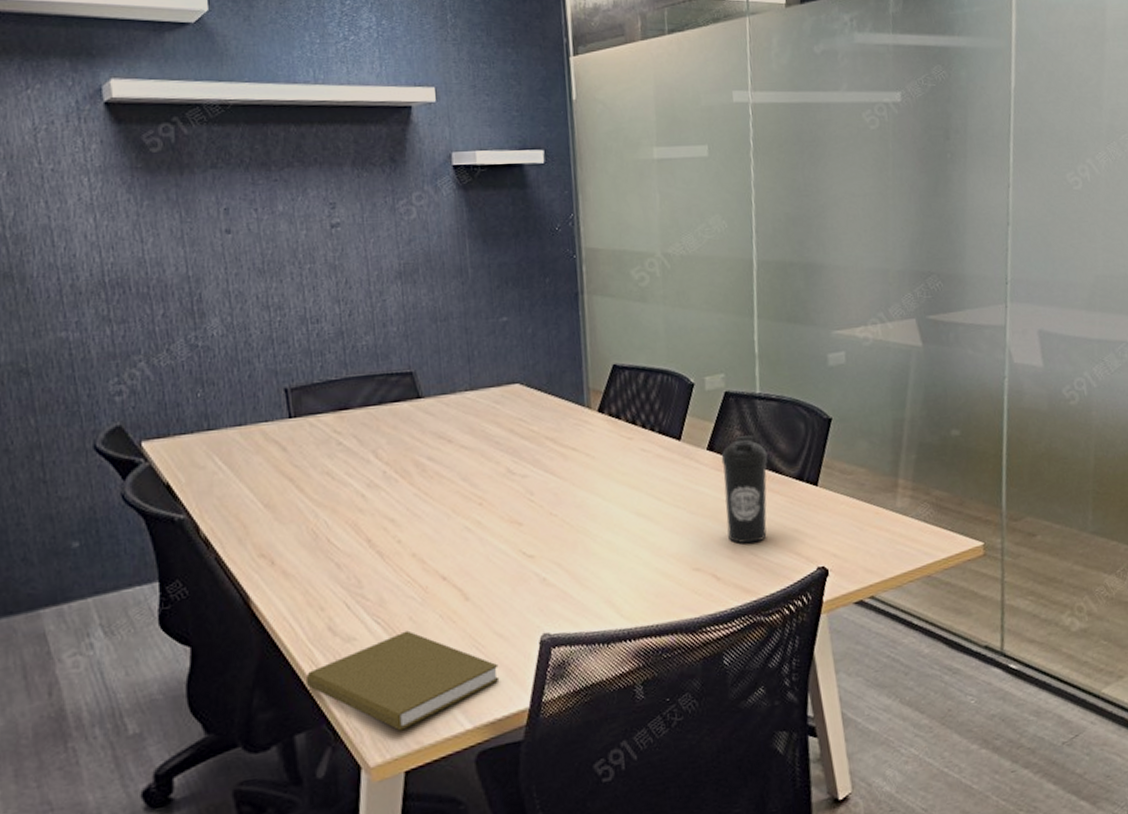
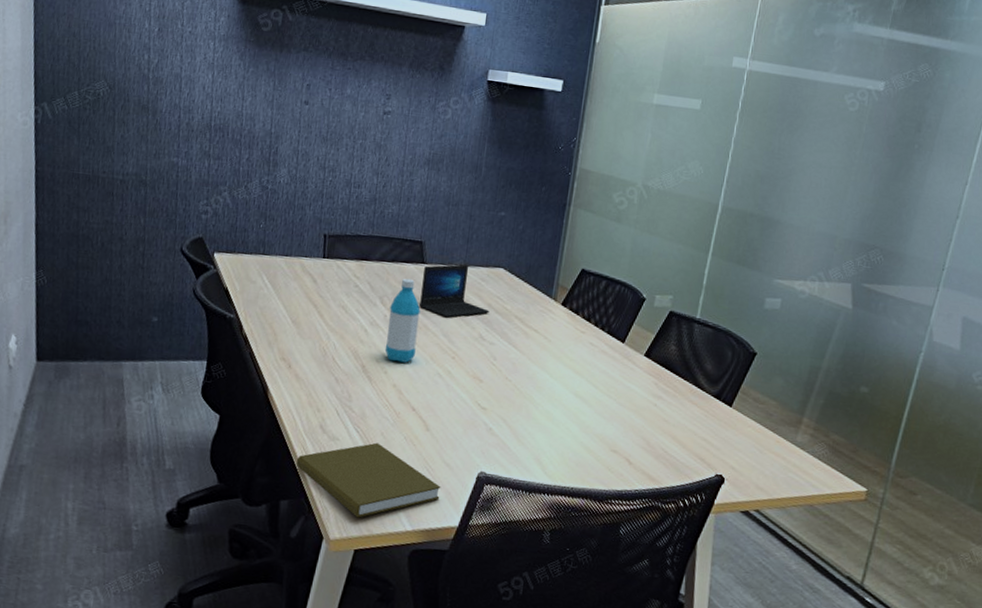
water bottle: none [388,420,432,526] -> present [384,278,421,363]
laptop: none [421,389,513,458] -> present [418,264,490,318]
water bottle: present [721,435,768,544] -> none [646,350,695,442]

